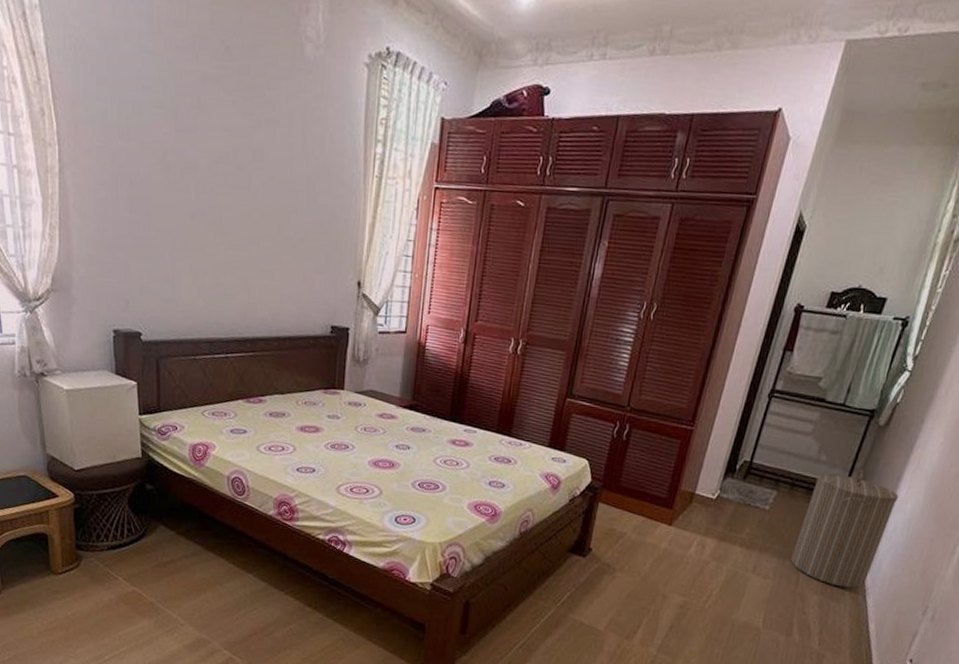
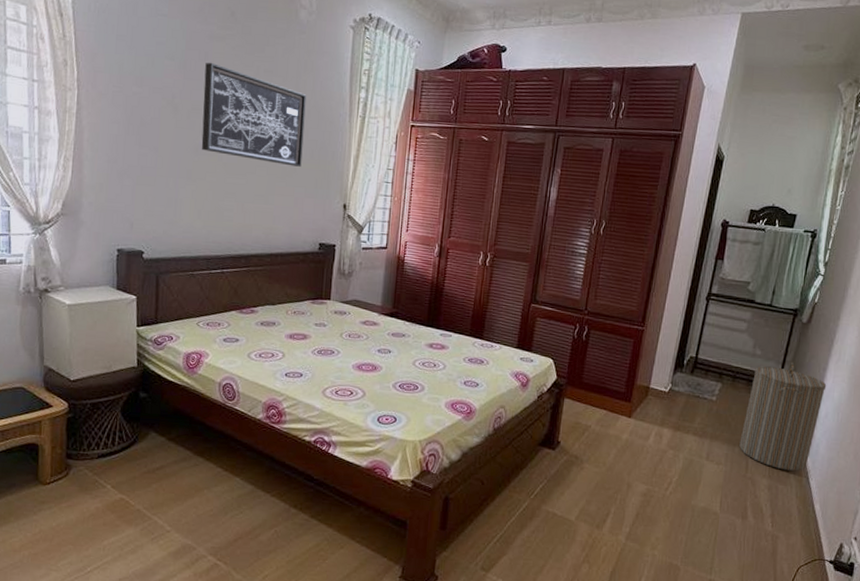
wall art: none [198,110,315,237] -> present [201,62,307,167]

